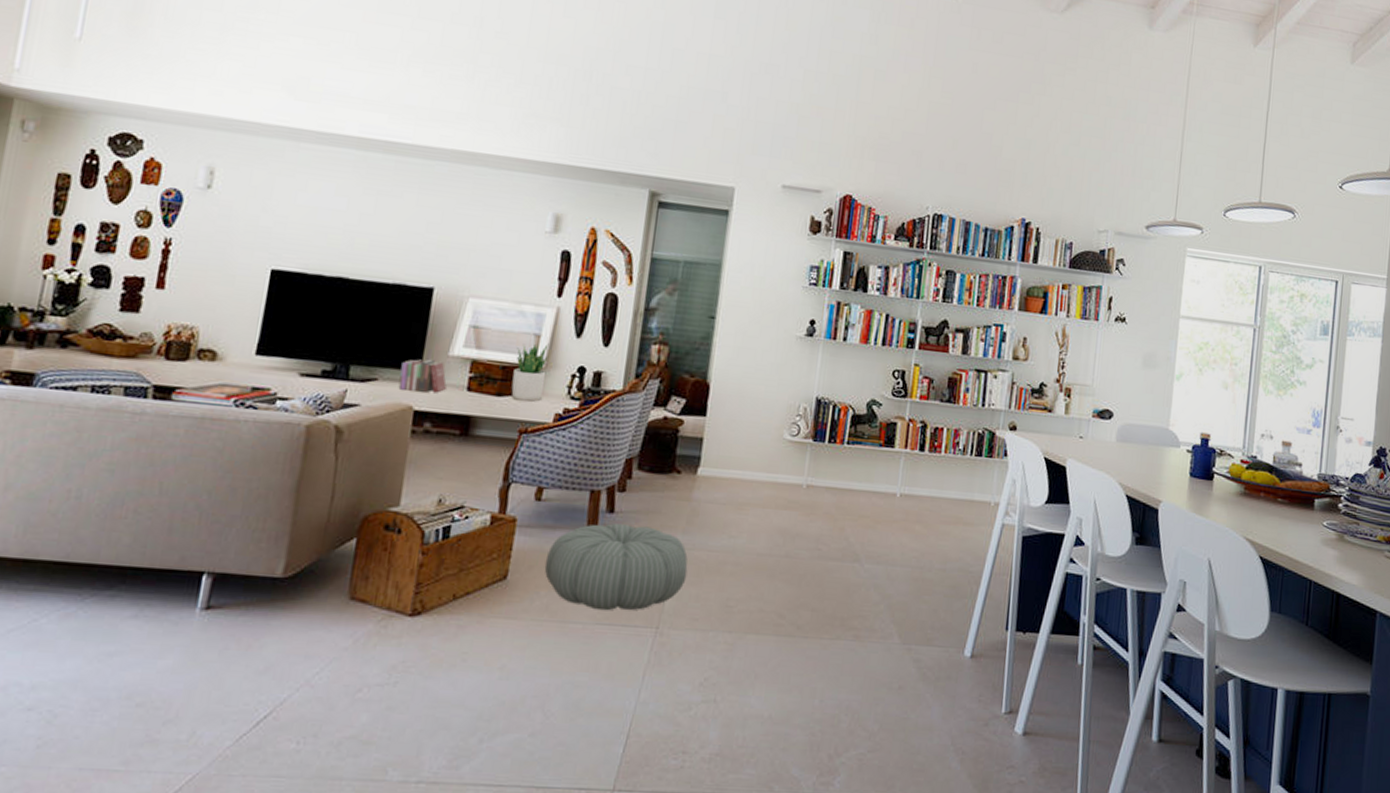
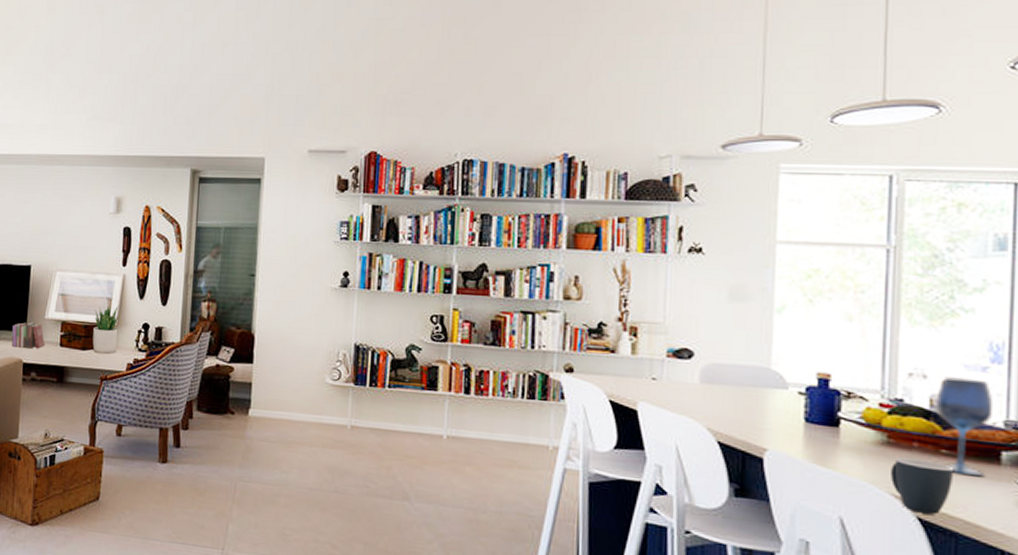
pouf: present [544,523,688,611] -> none [127,457,246,533]
mug: none [1244,506,1284,553] -> present [891,457,953,515]
wineglass: none [1277,437,1313,521] -> present [936,377,994,477]

